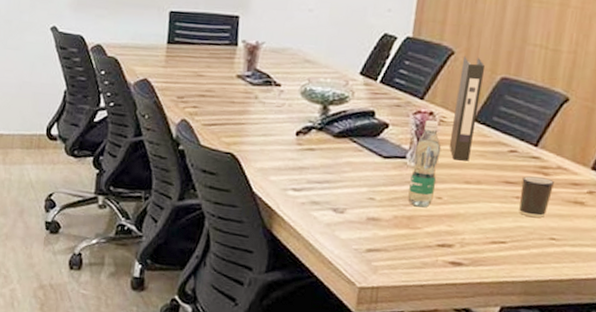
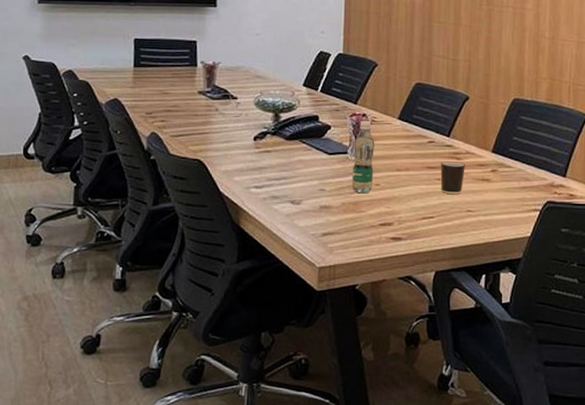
binder: present [449,55,485,161] -> none [381,67,402,153]

